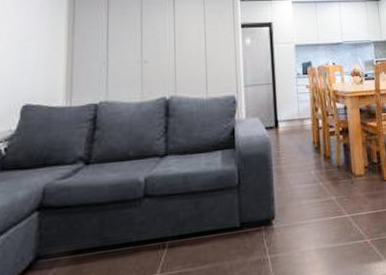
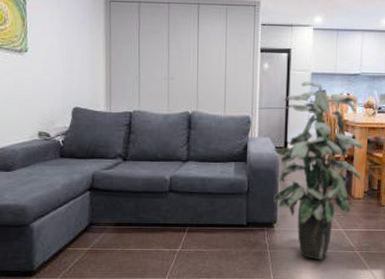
indoor plant: none [263,53,360,259] -> present [273,81,364,261]

